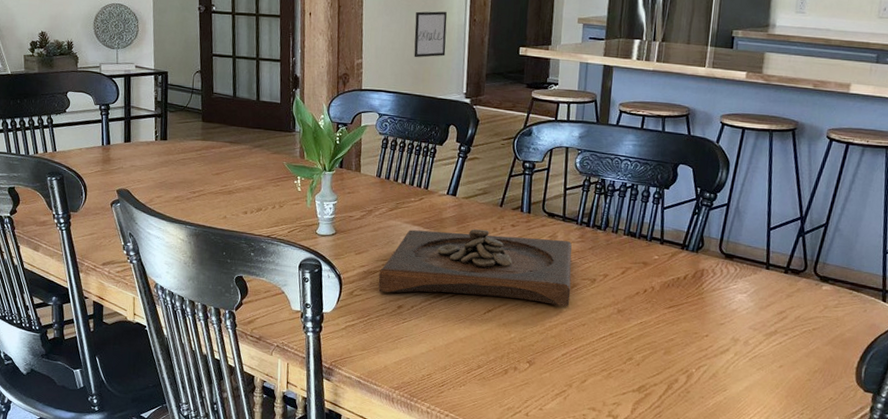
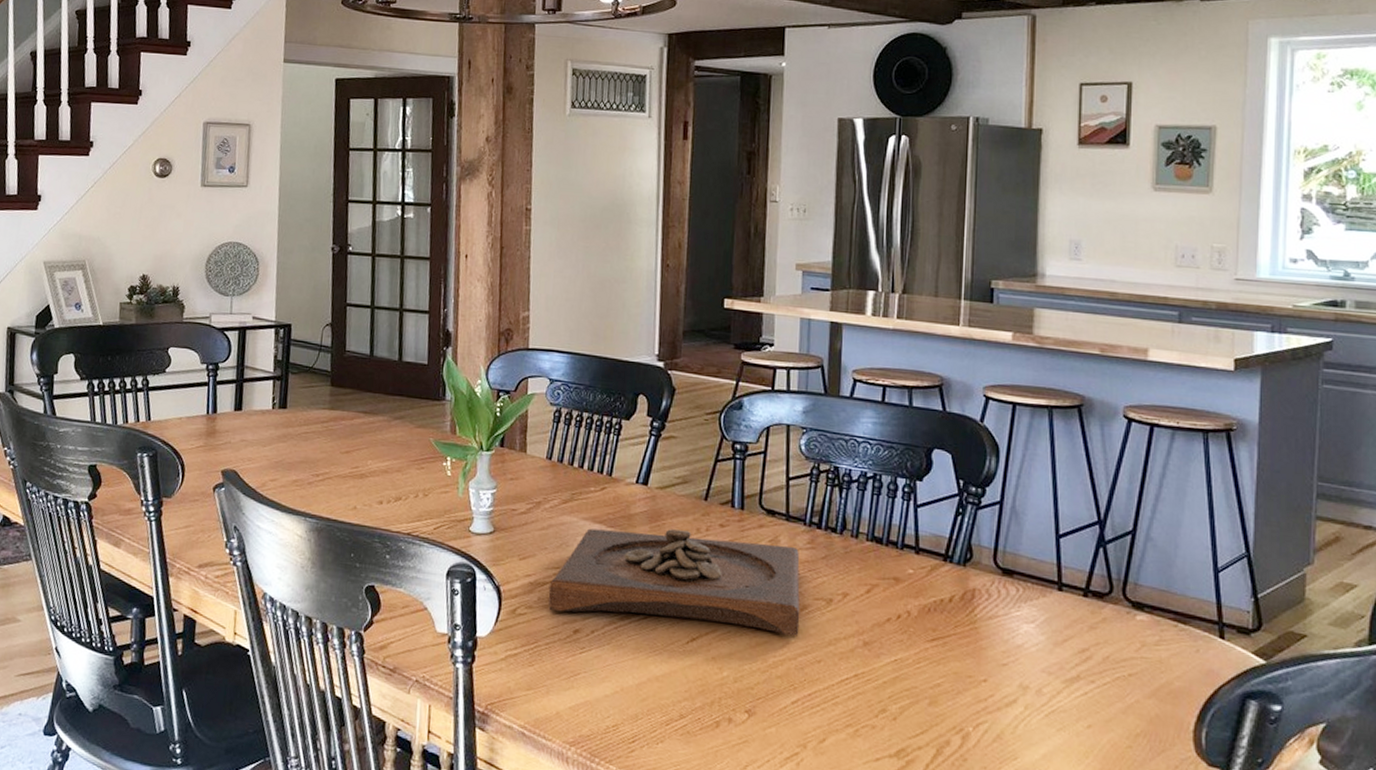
wall art: present [414,11,448,58] -> none [593,254,634,311]

